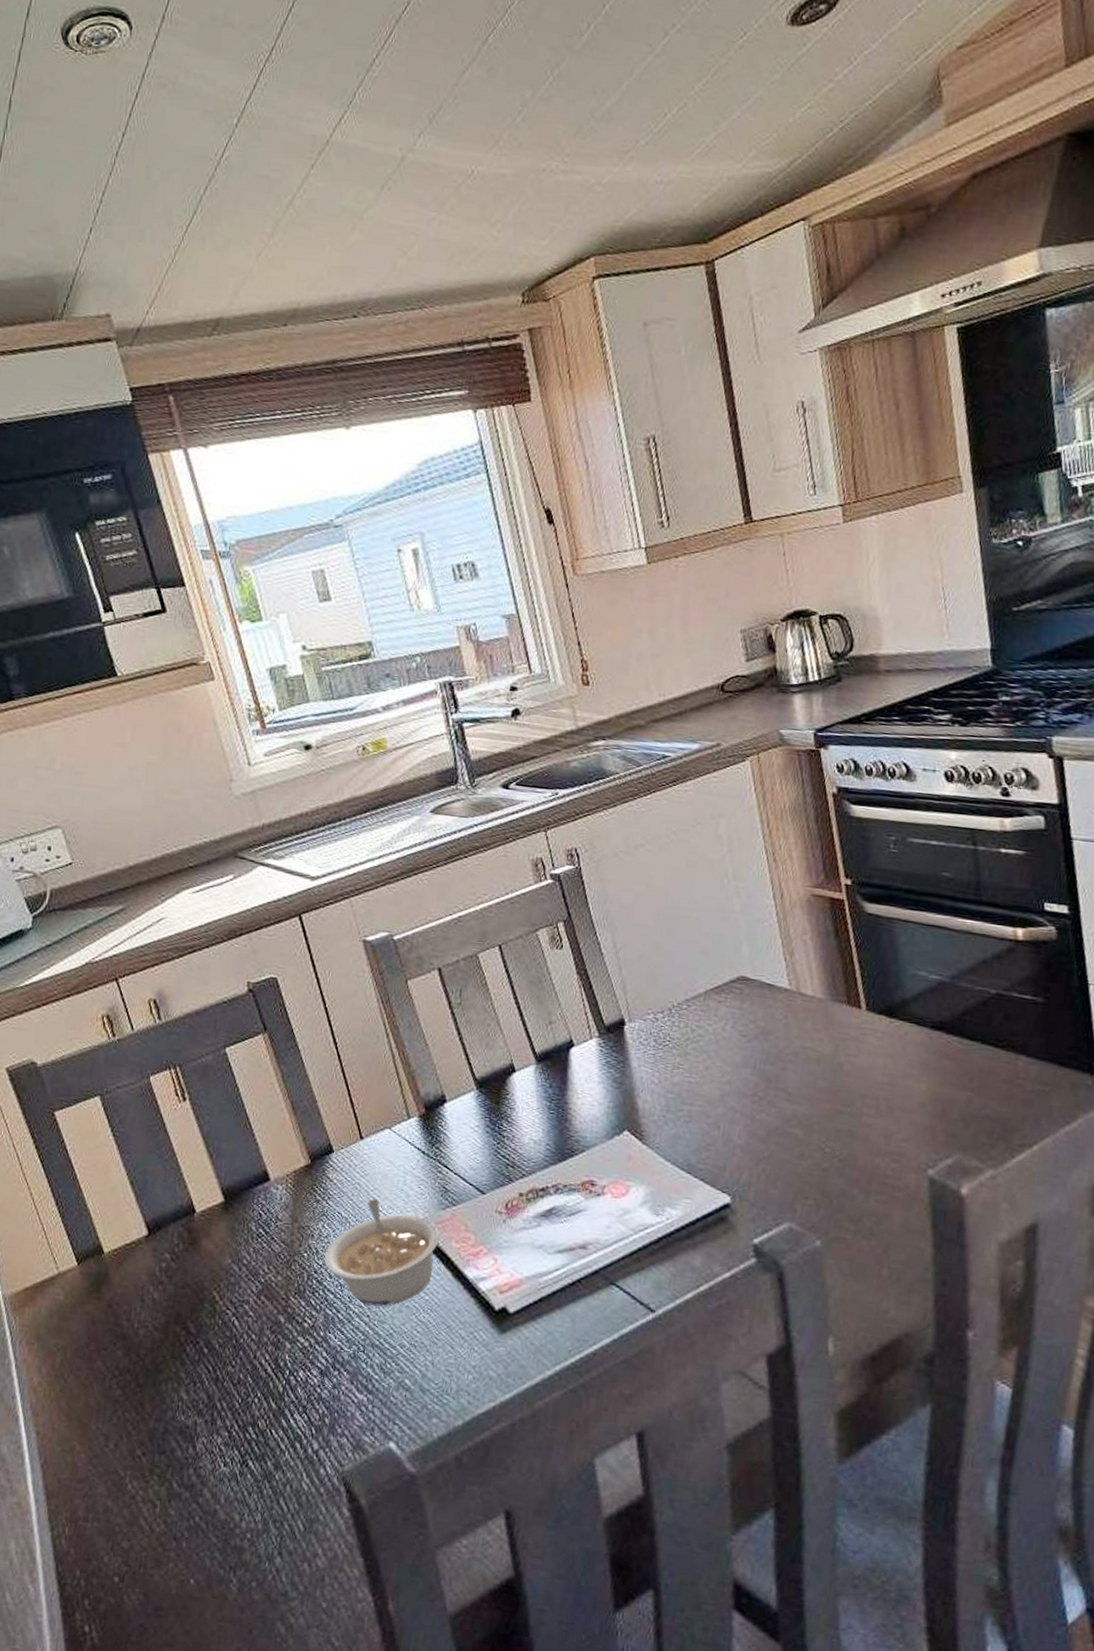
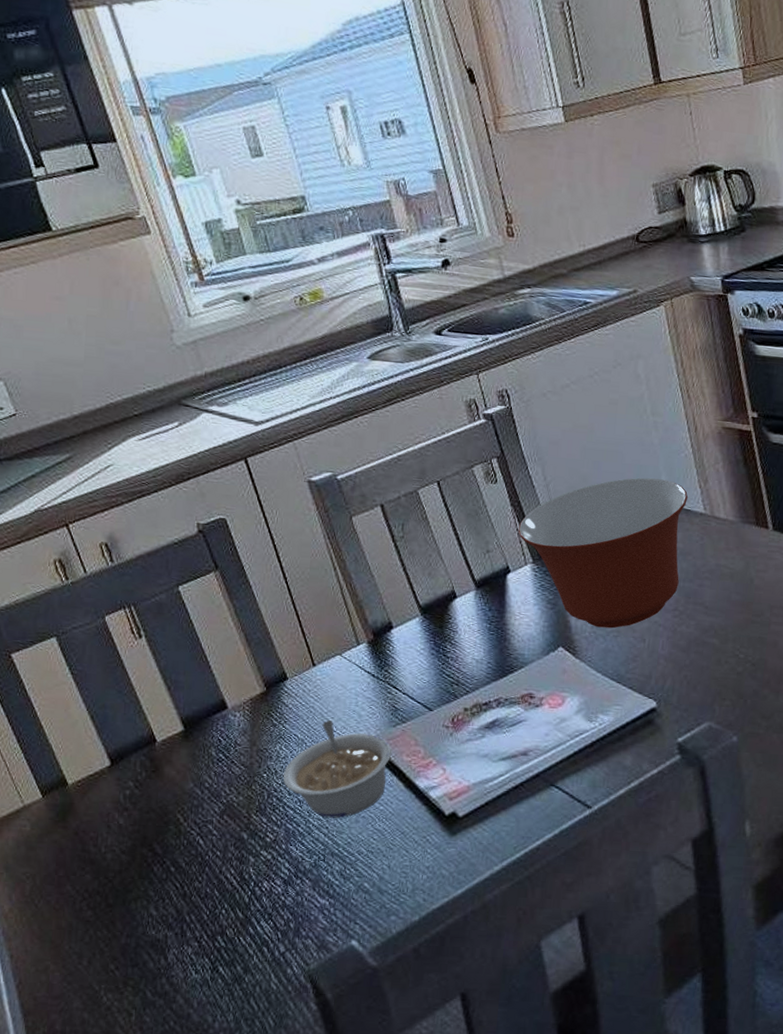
mixing bowl: none [583,947,772,1113] -> present [518,477,688,629]

